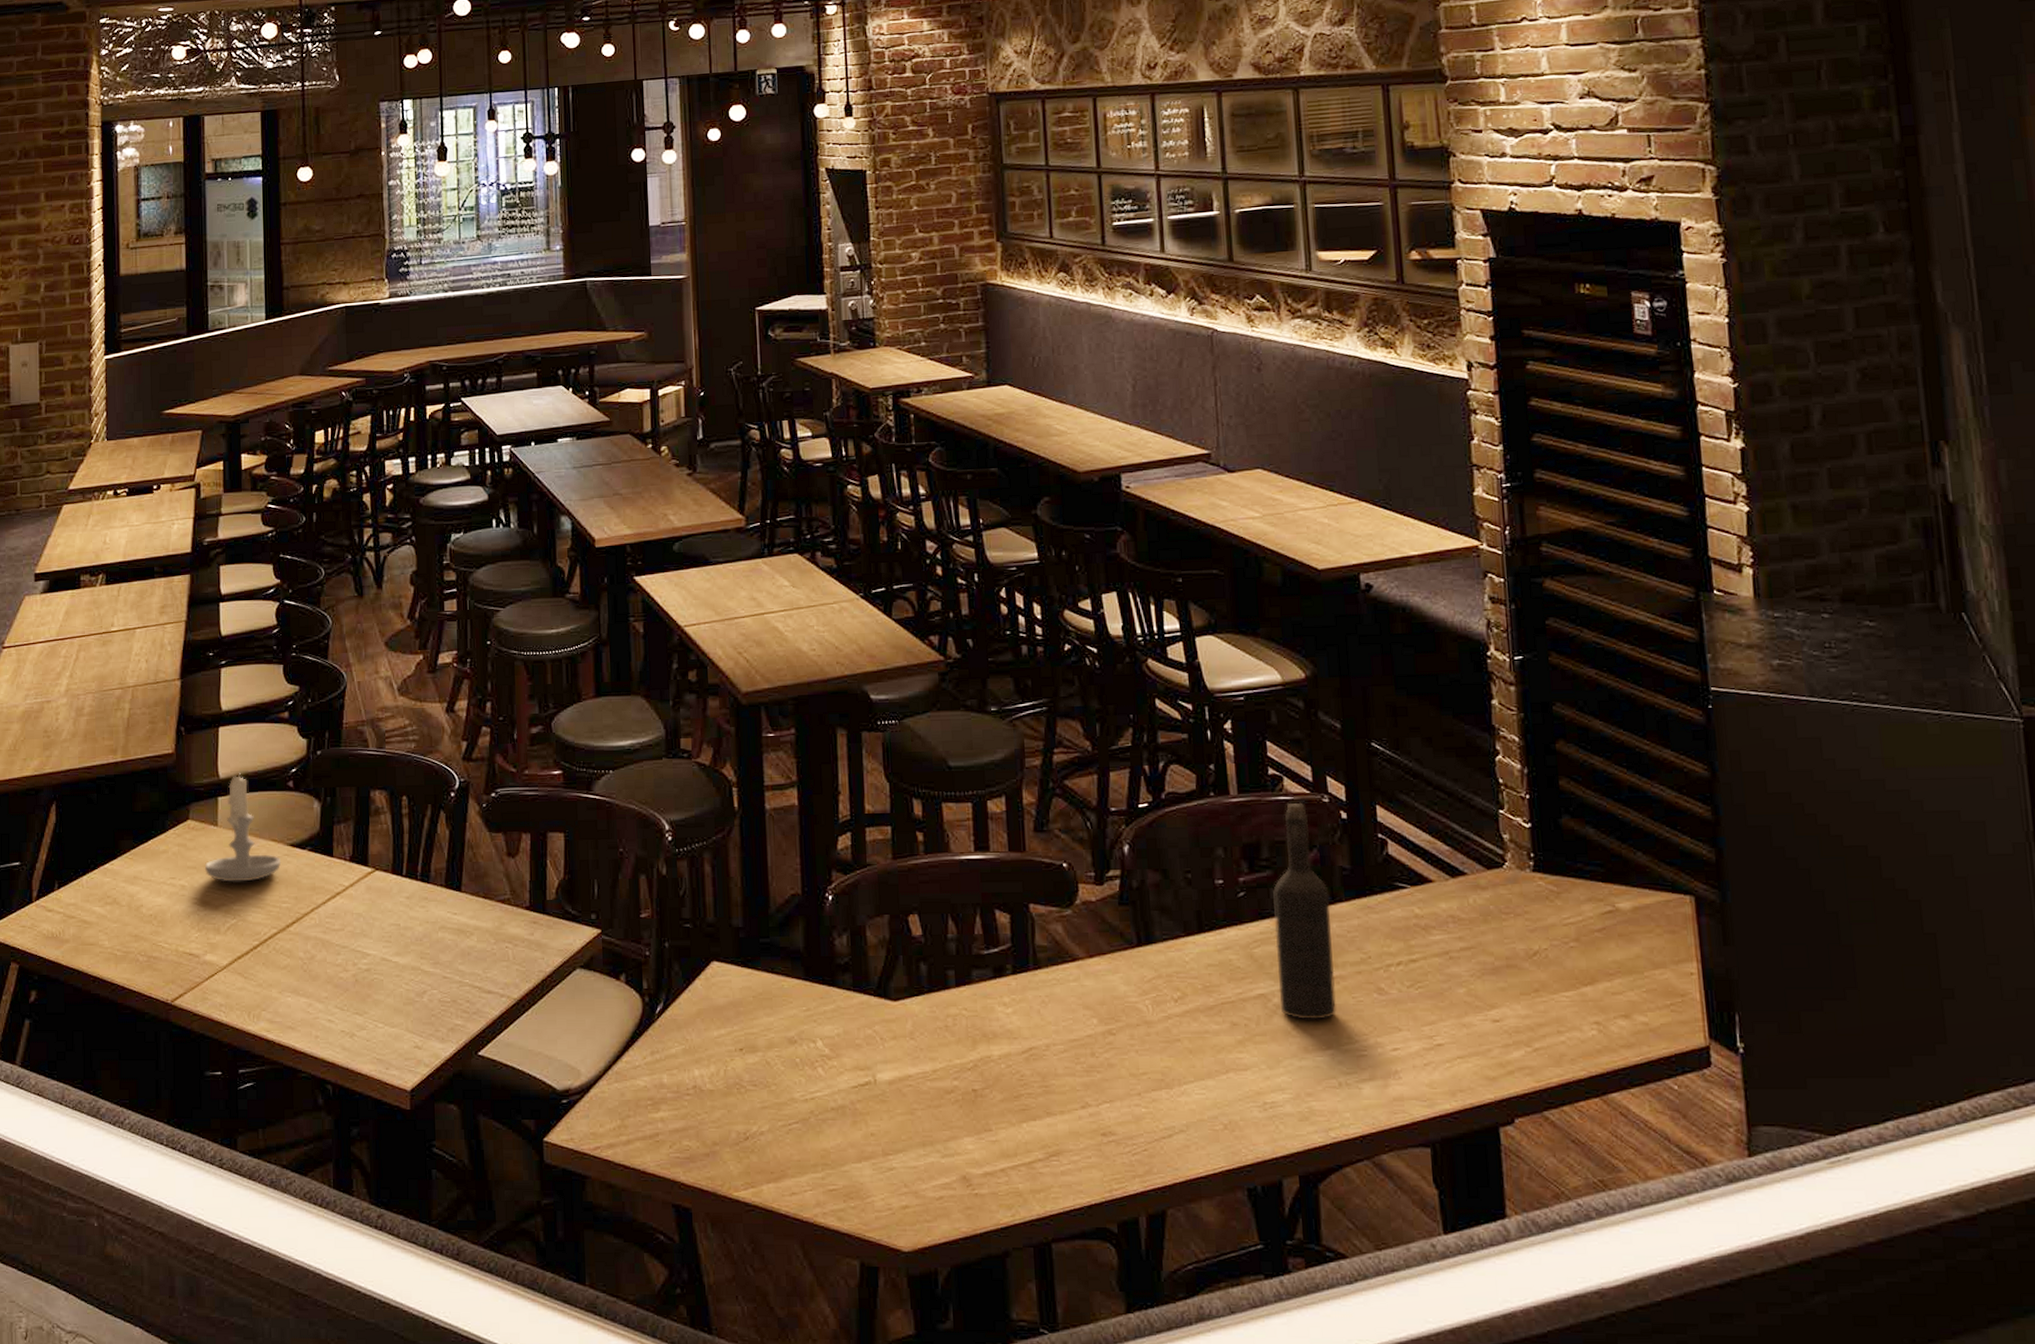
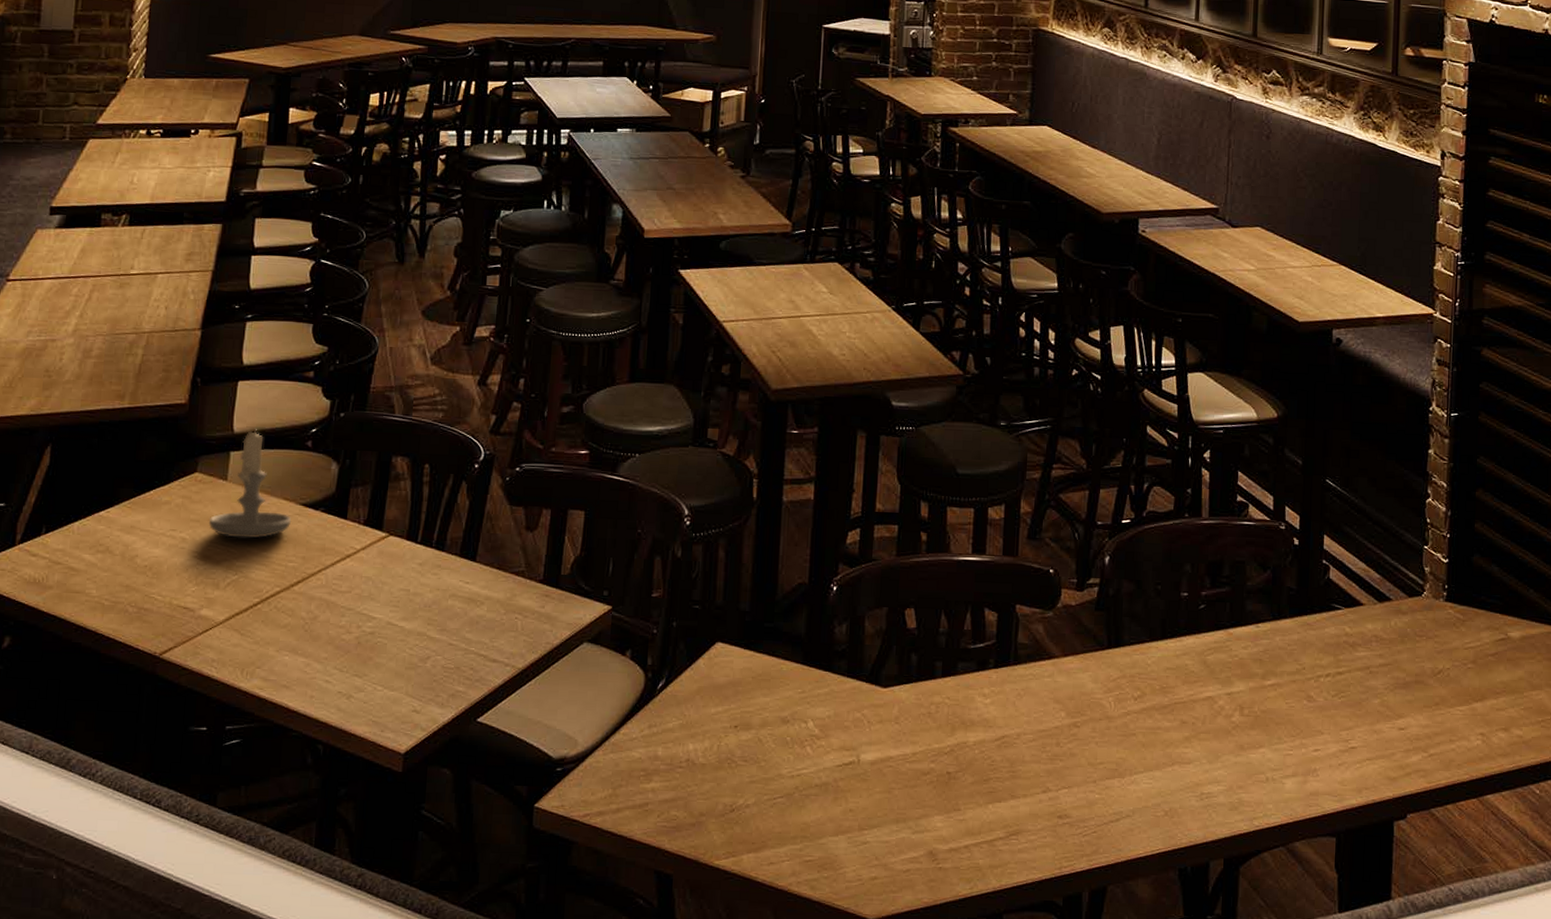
wine bottle: present [1273,802,1336,1020] -> none [1224,528,1277,722]

